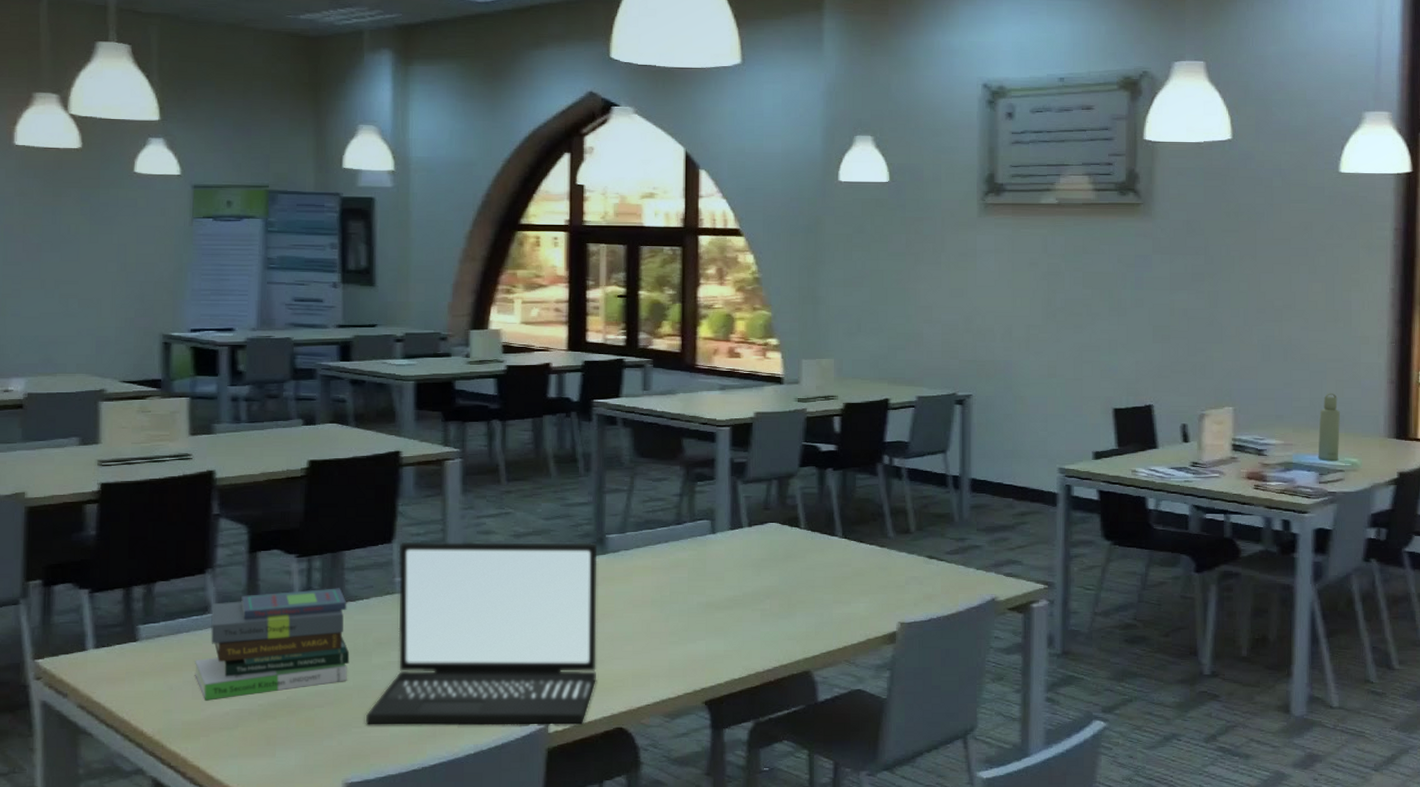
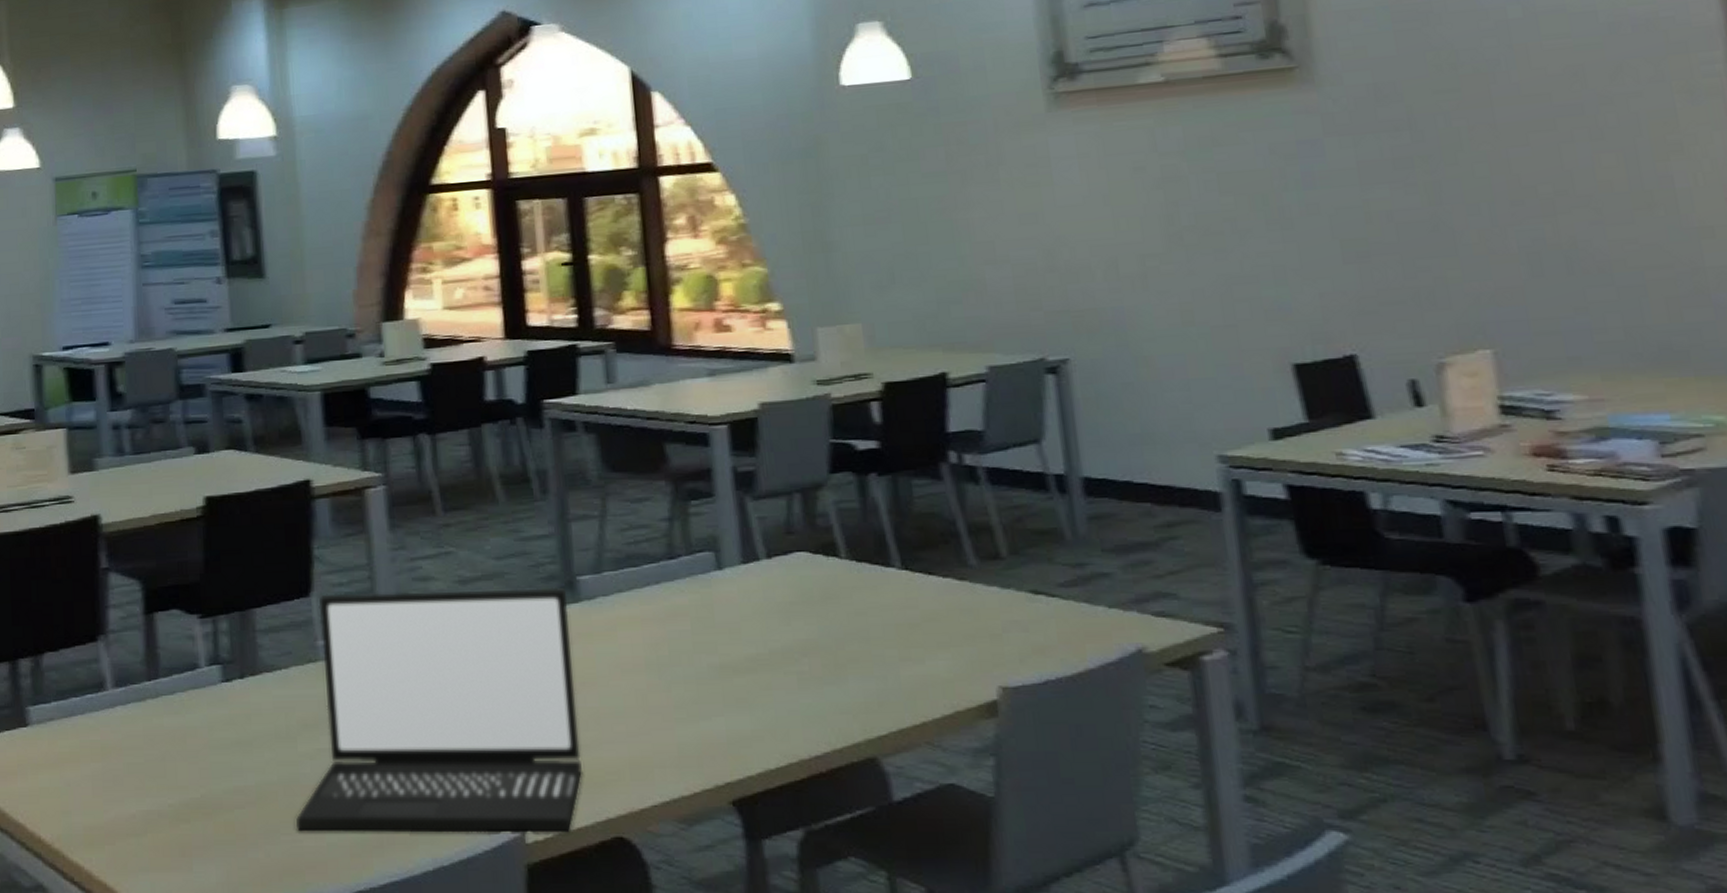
books: present [195,588,350,701] -> none [93,655,271,800]
bottle: present [1318,393,1340,462] -> none [1643,317,1690,423]

